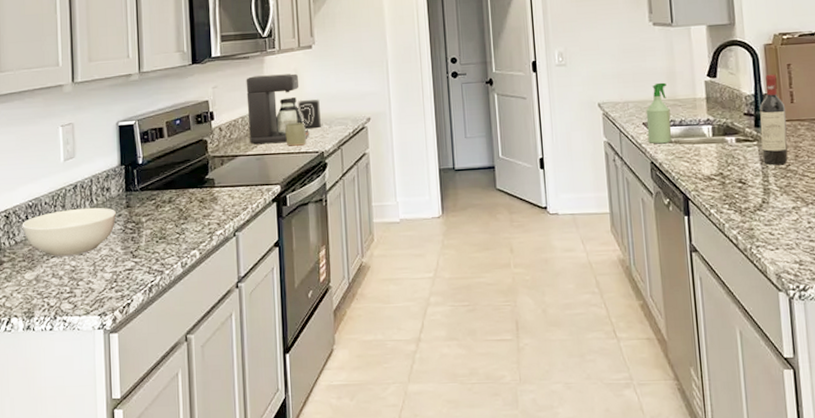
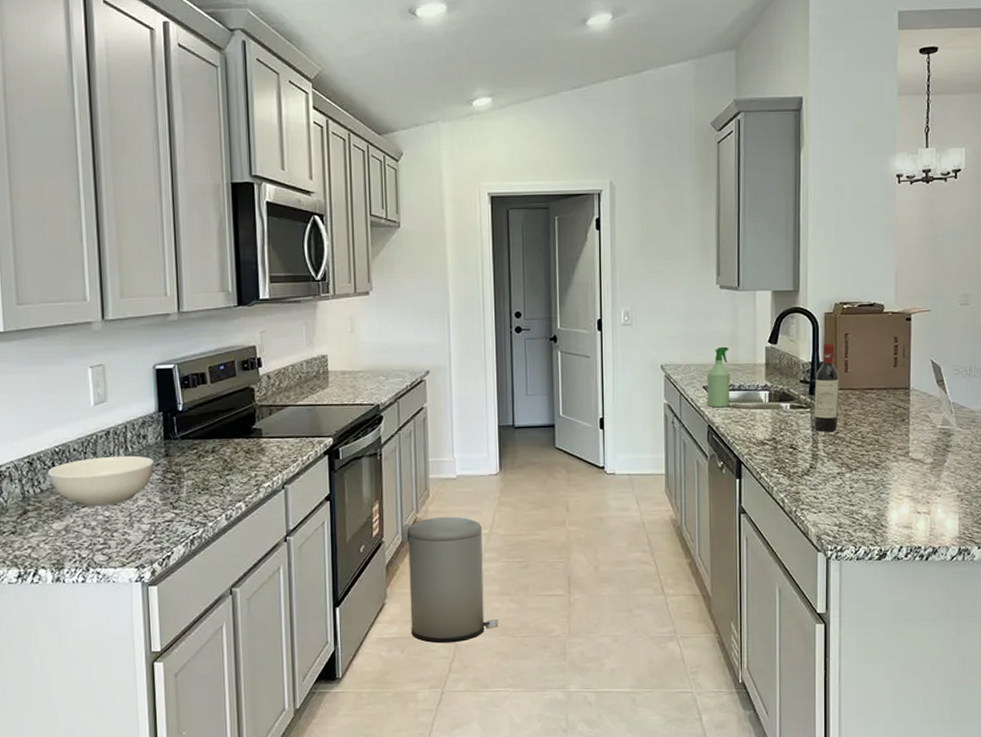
coffee maker: present [246,73,313,144] -> none [297,321,369,393]
mug: present [285,122,306,146] -> none [339,373,361,398]
pen holder: present [297,98,321,130] -> none [352,348,377,381]
pedal bin: none [348,260,447,391] -> present [401,516,498,643]

